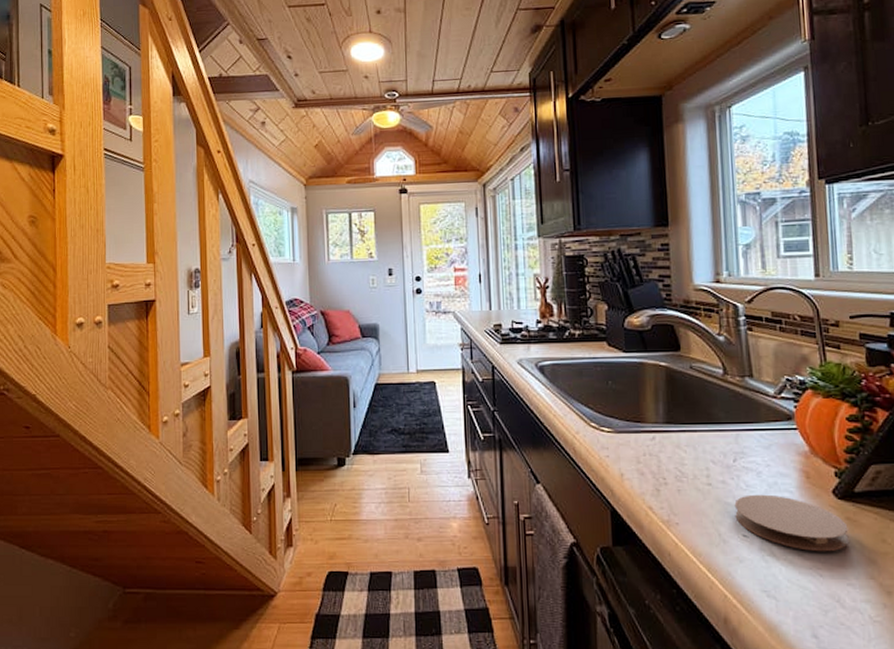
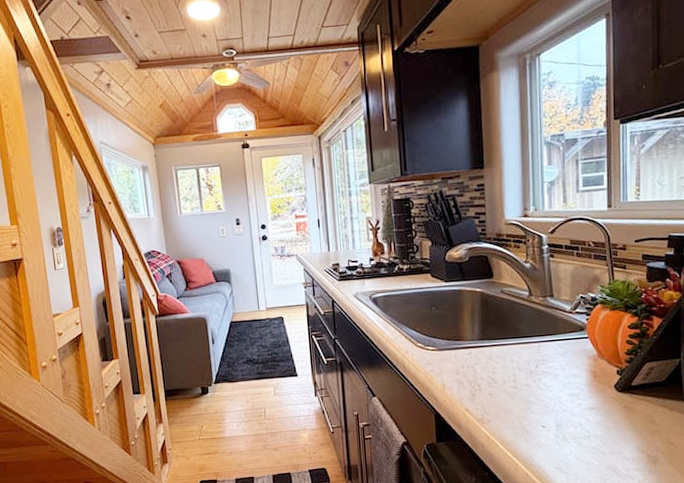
coaster: present [734,494,849,552] -> none [535,392,626,435]

